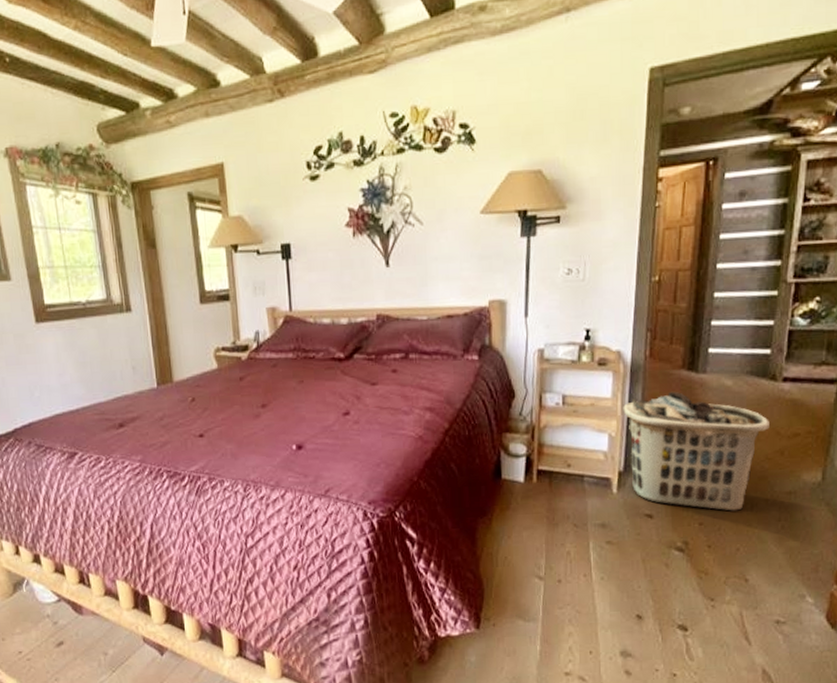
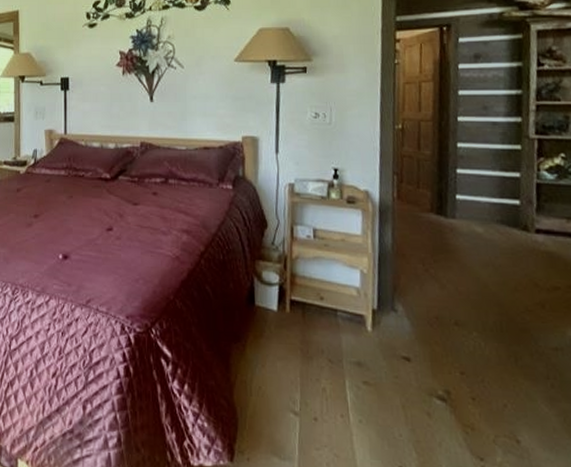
clothes hamper: present [623,391,769,511] -> none [373,233,527,363]

